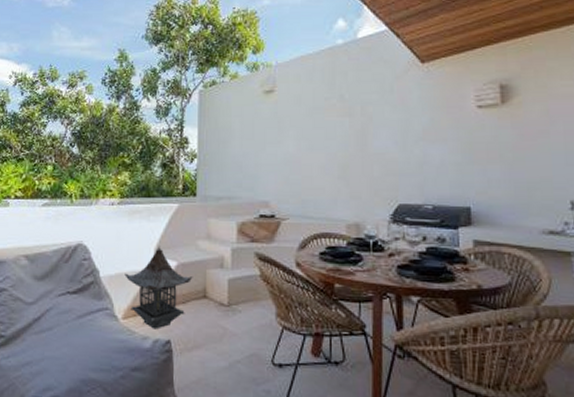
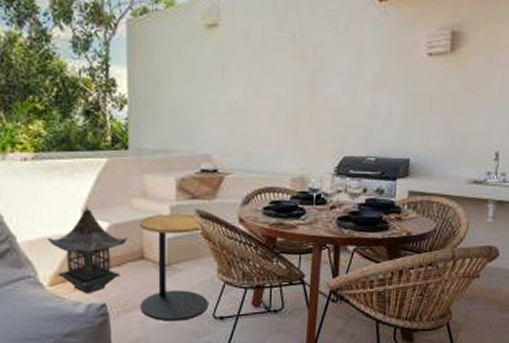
side table: none [202,255,267,365] -> present [139,214,208,321]

